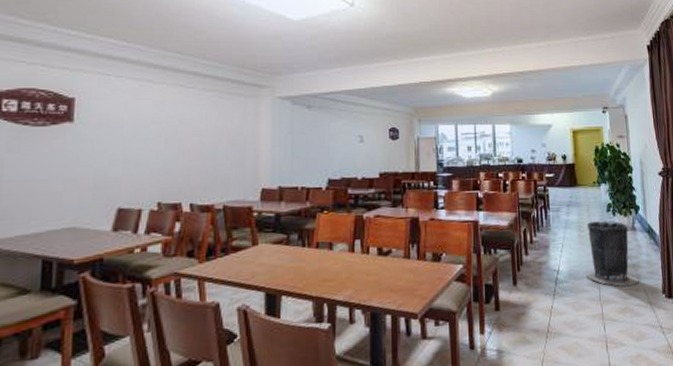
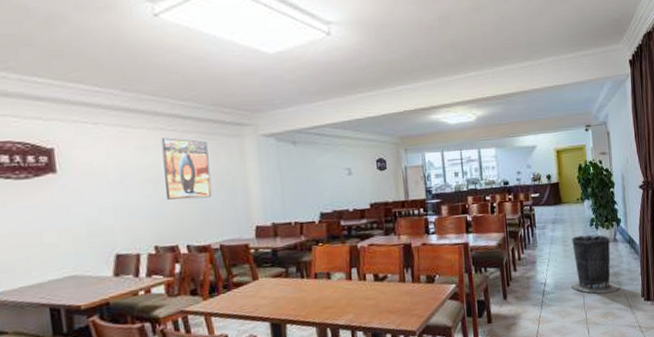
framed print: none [176,94,223,157] -> present [161,137,212,200]

